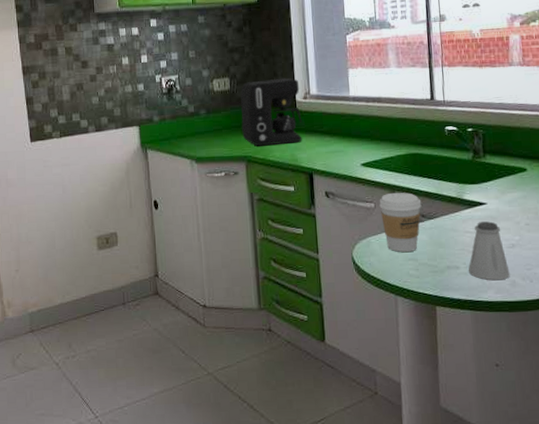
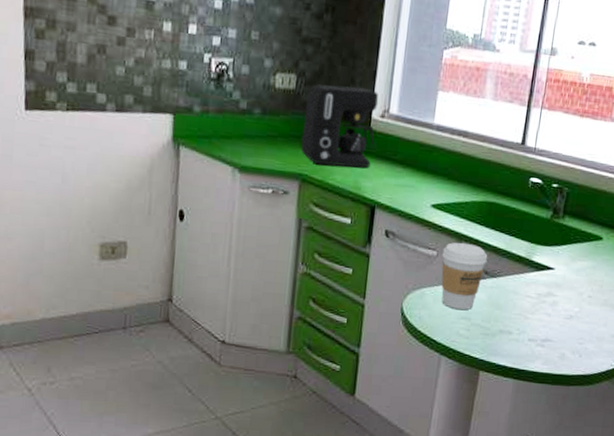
saltshaker: present [468,221,510,281] -> none [520,287,563,351]

